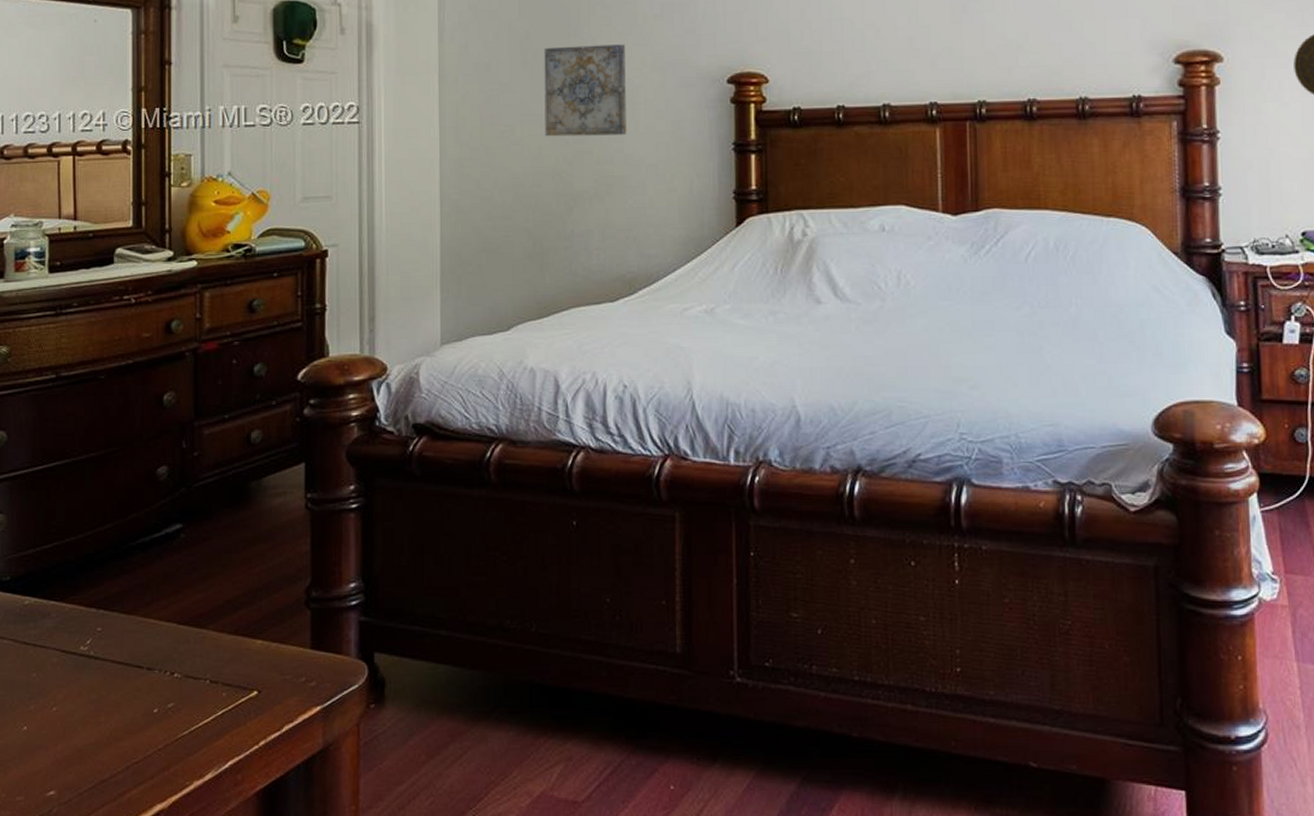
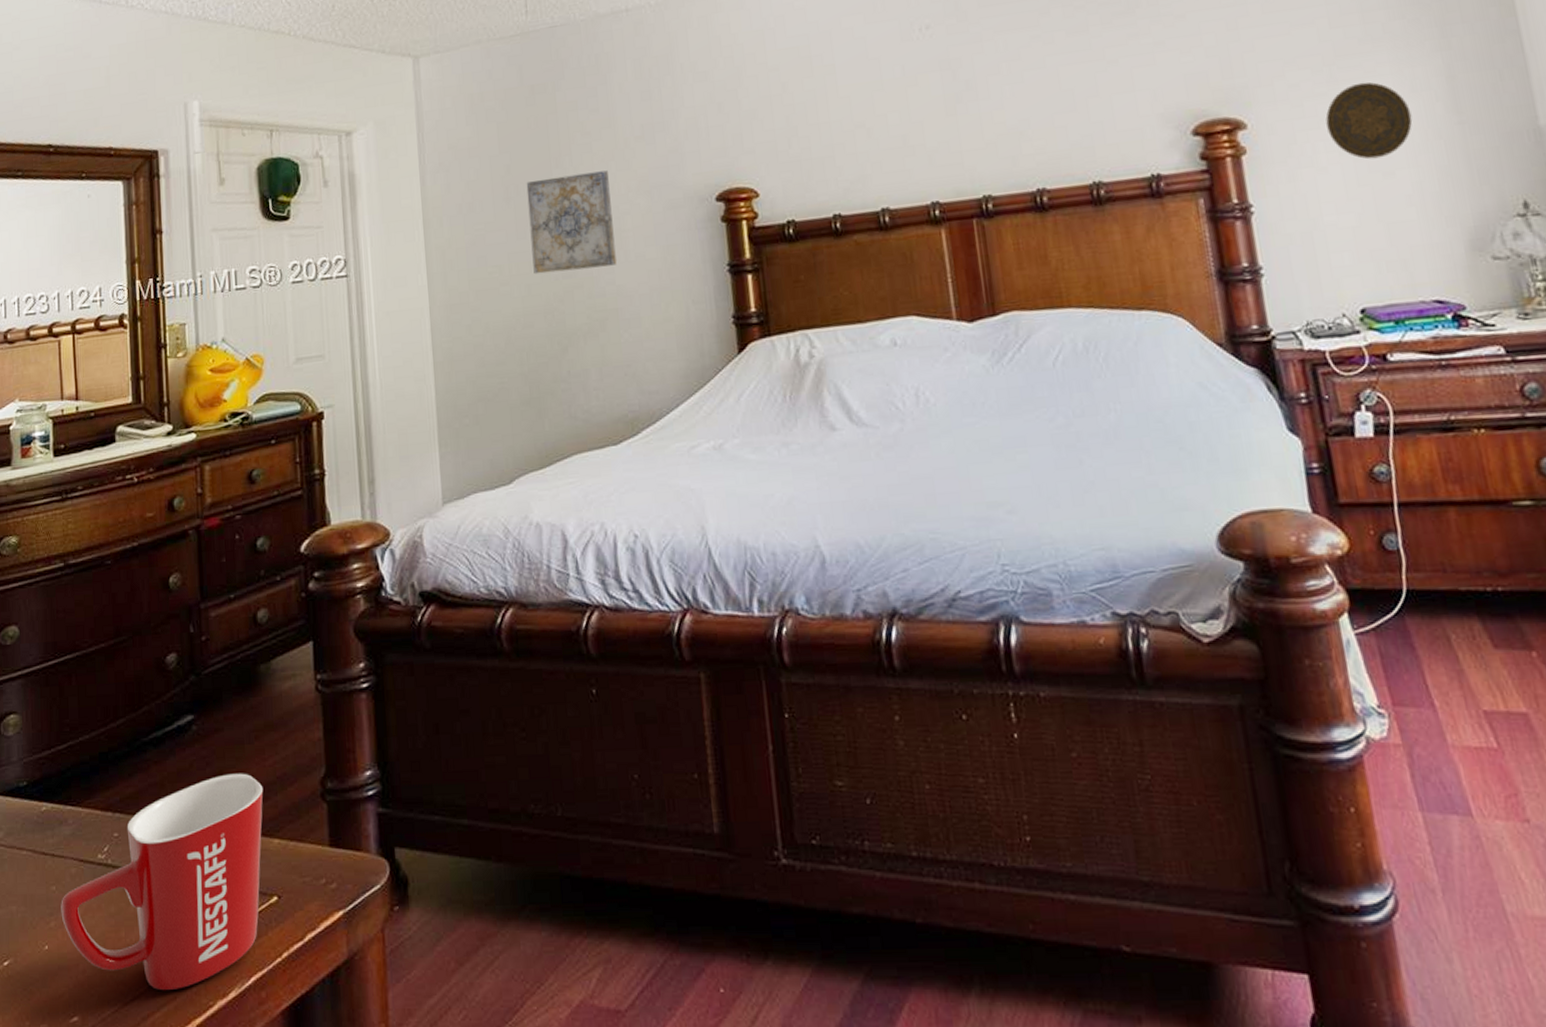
mug: none [41,579,249,771] -> present [61,773,264,991]

